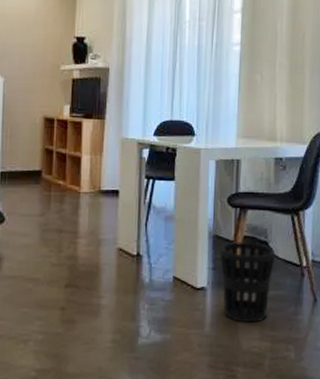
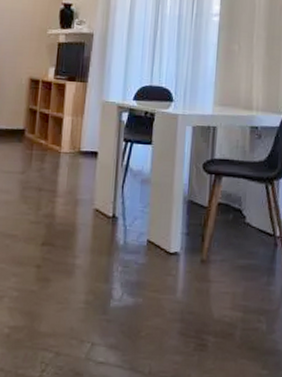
wastebasket: present [219,242,276,323] -> none [193,208,249,291]

